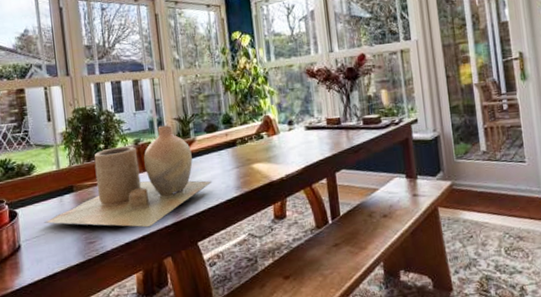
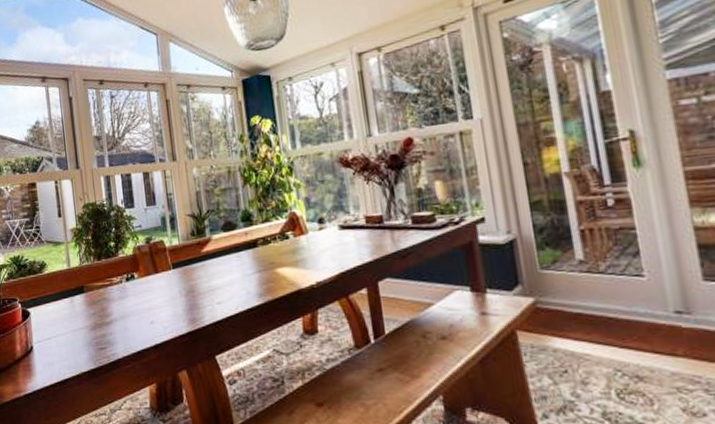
vase: present [44,124,212,228] -> none [55,221,230,336]

